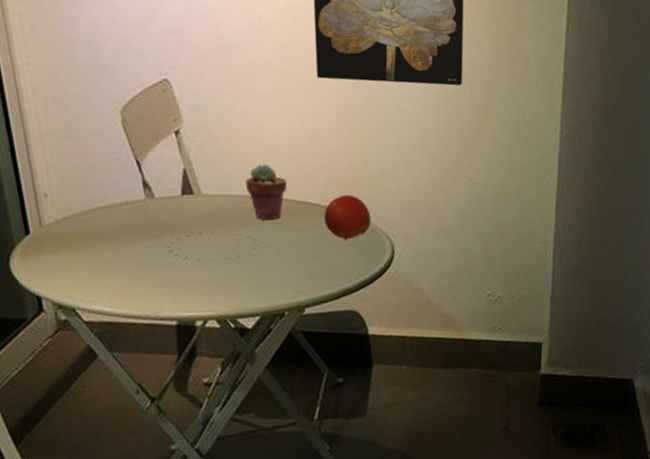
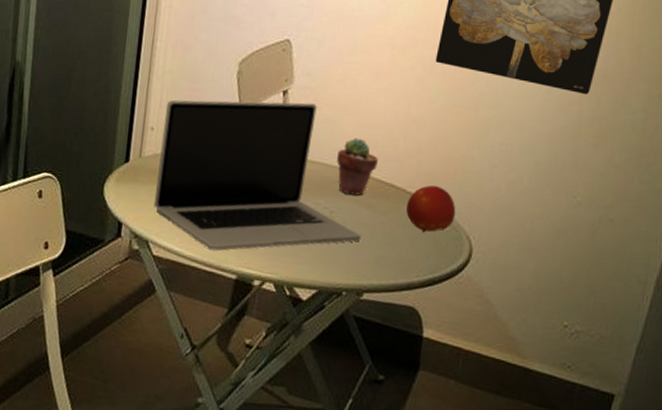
laptop: none [54,138,290,303] -> present [153,99,361,251]

